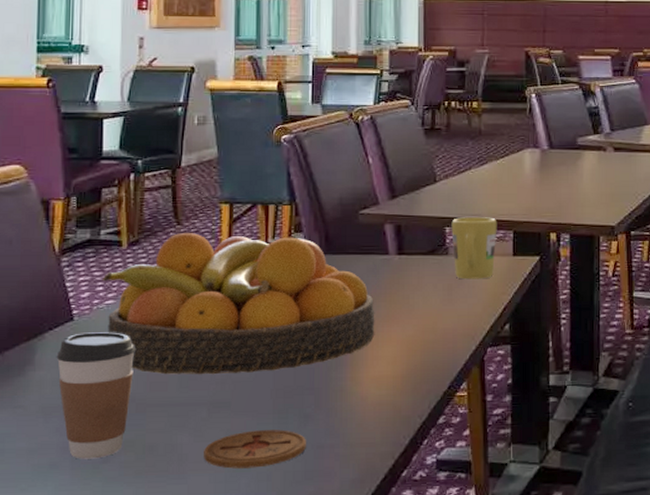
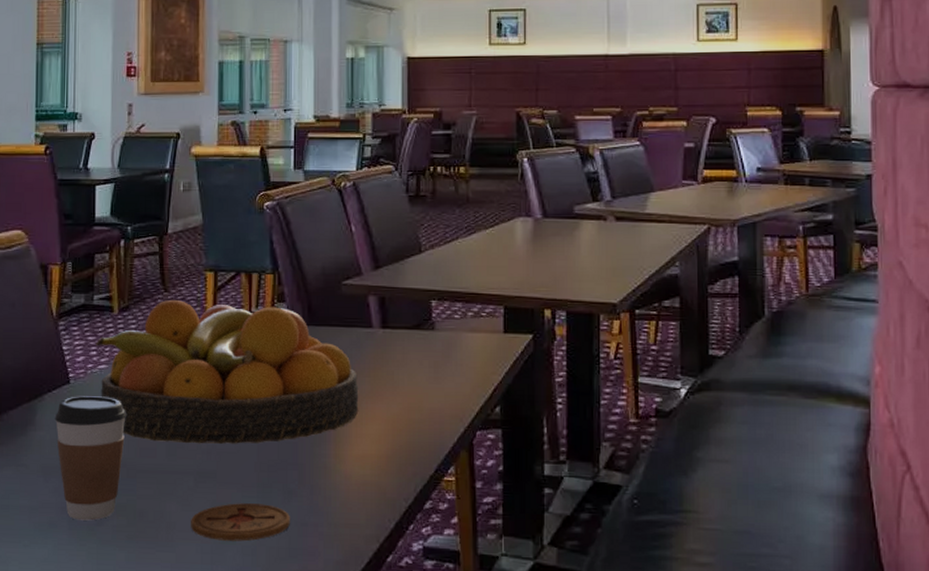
mug: present [451,217,497,280] -> none [438,290,487,357]

